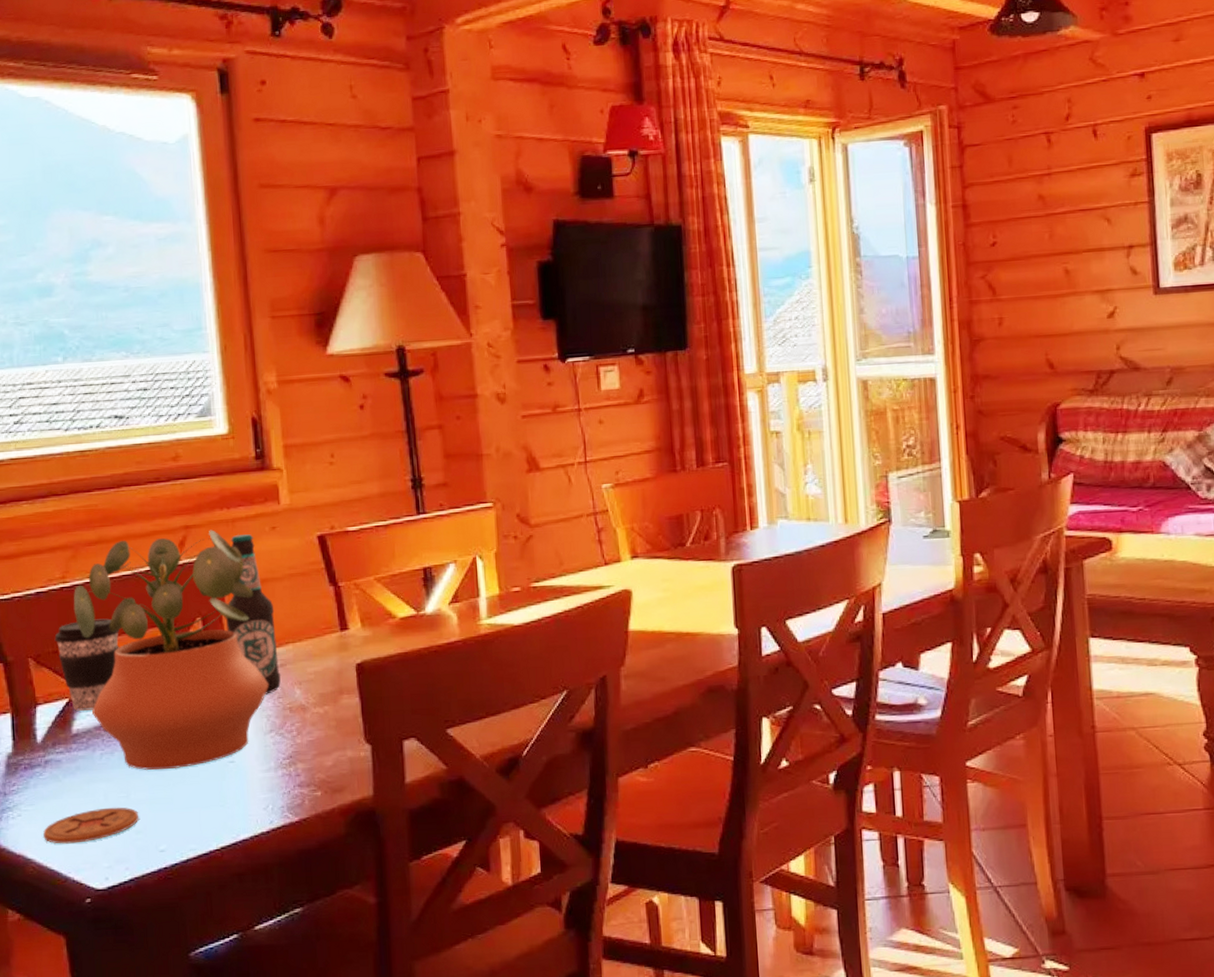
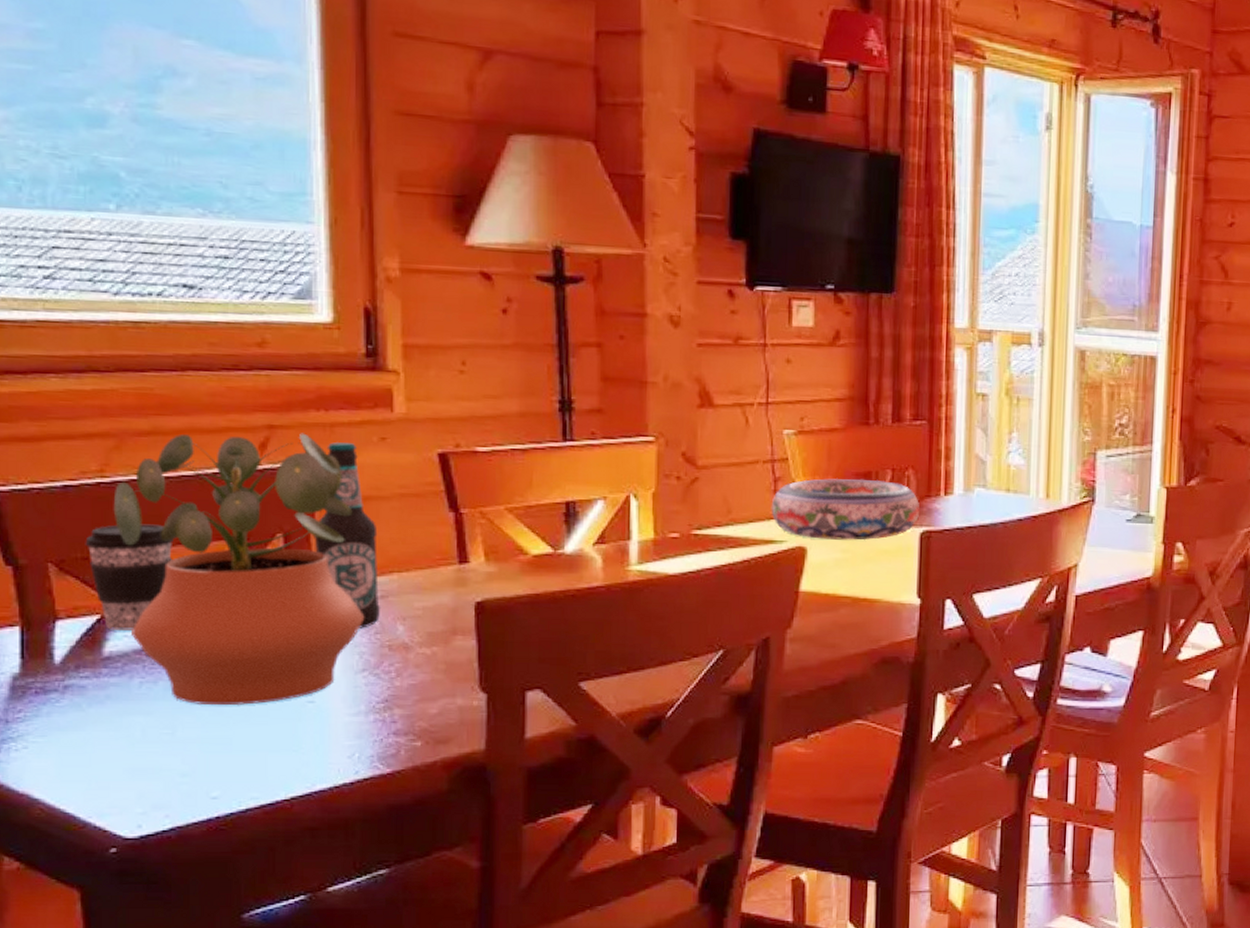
coaster: present [43,807,138,844] -> none [57,745,185,784]
bowl: none [597,522,730,581] -> present [771,478,920,541]

